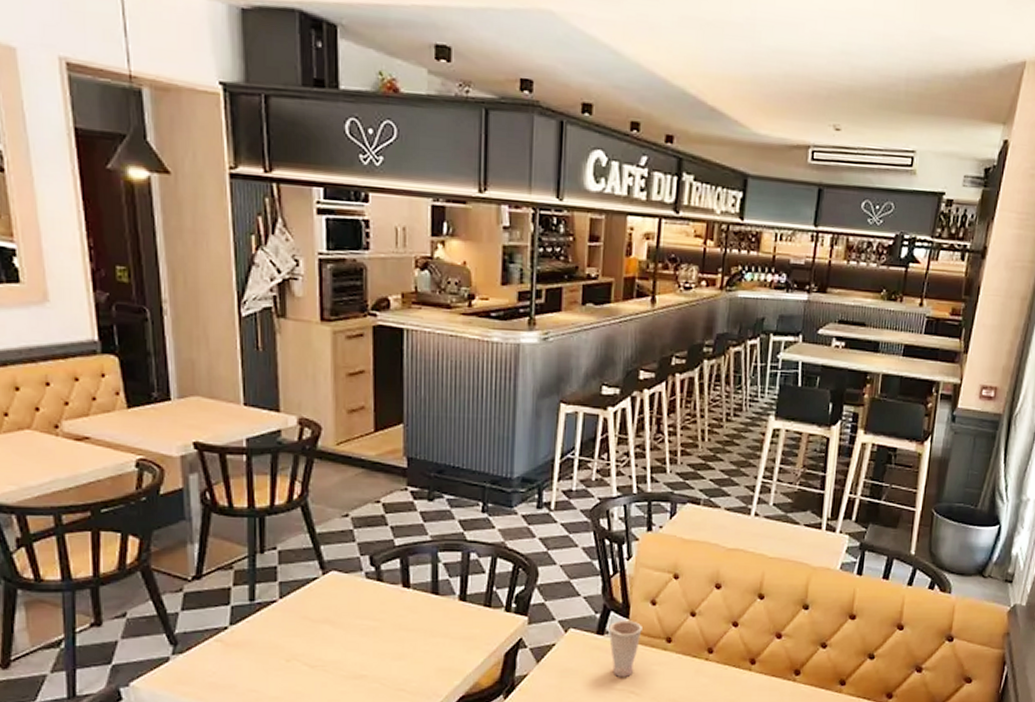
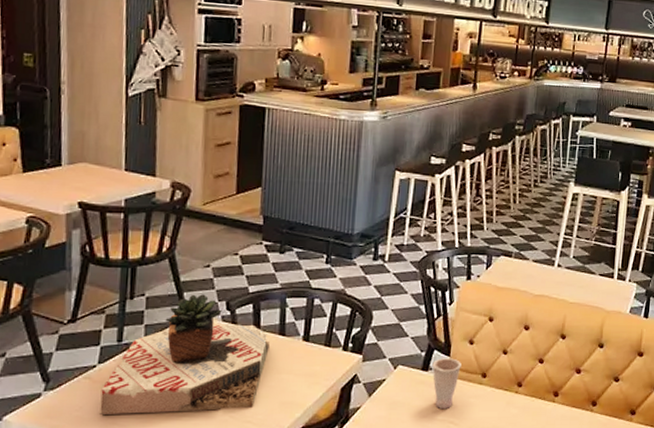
succulent plant: none [235,547,421,681] -> present [100,294,270,414]

